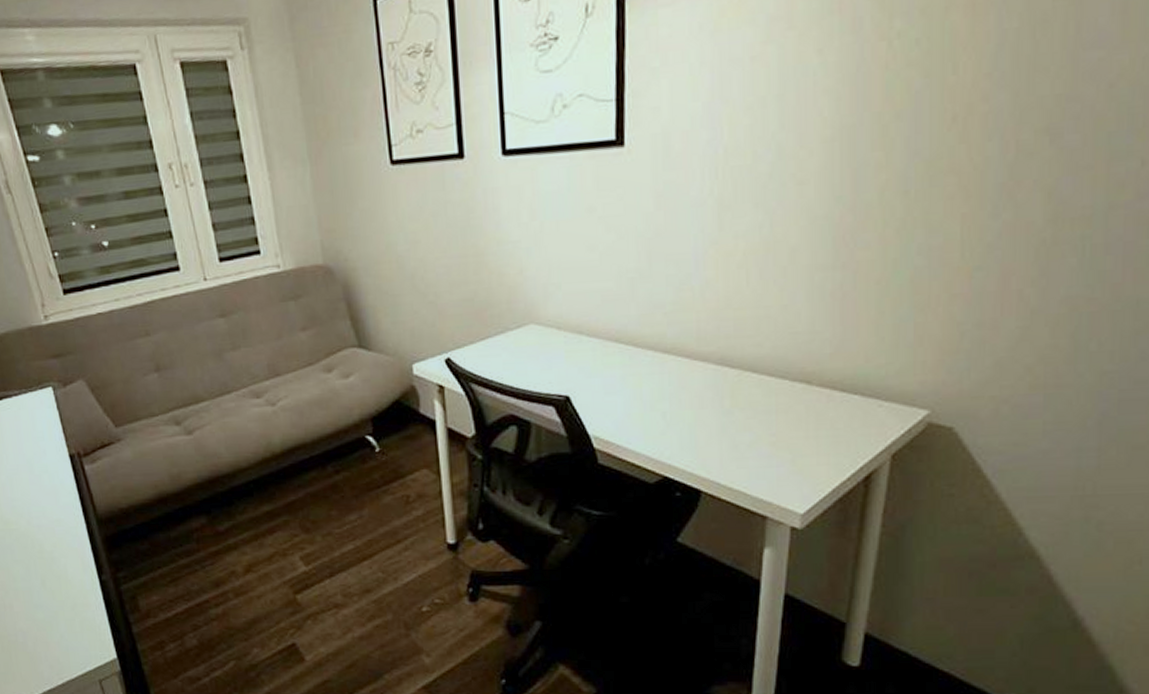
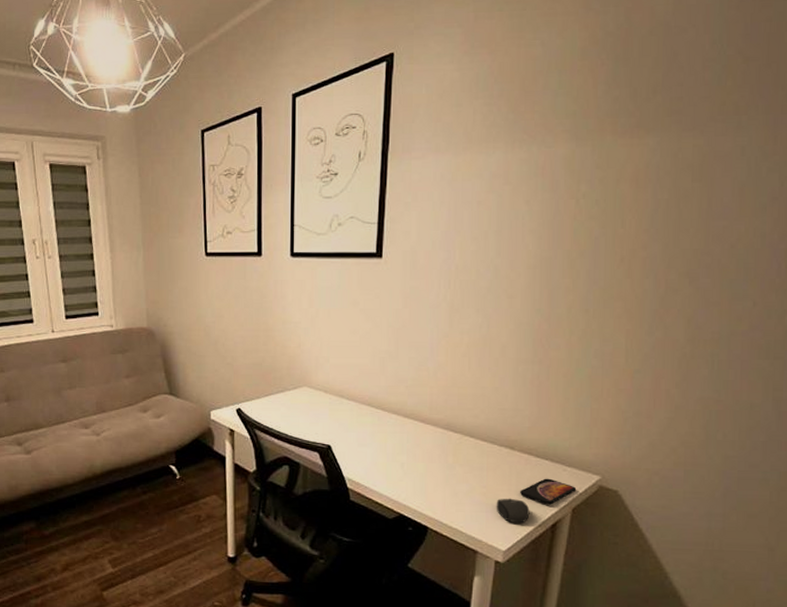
mouse: none [789,446,835,479] -> present [496,498,530,524]
smartphone: none [821,418,897,452] -> present [520,478,577,505]

